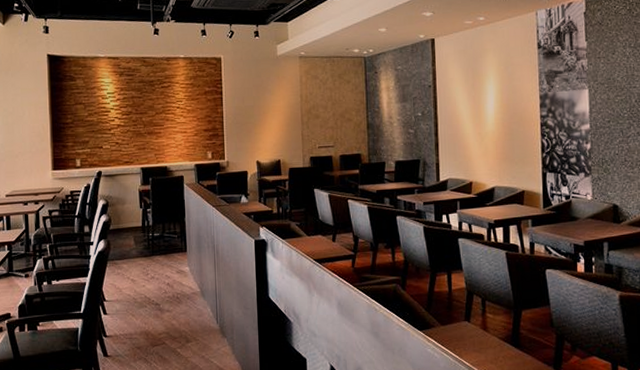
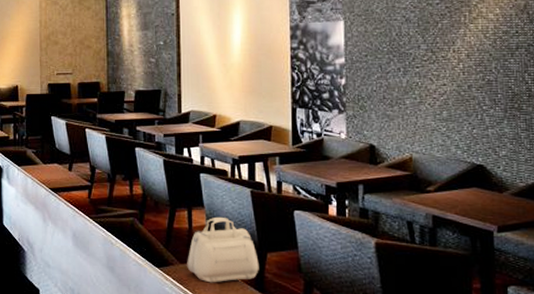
handbag: none [447,278,515,342] -> present [187,216,259,283]

